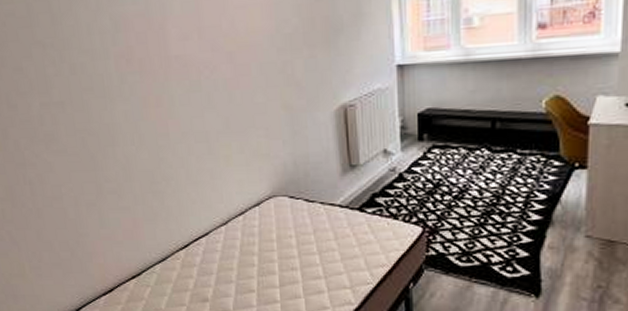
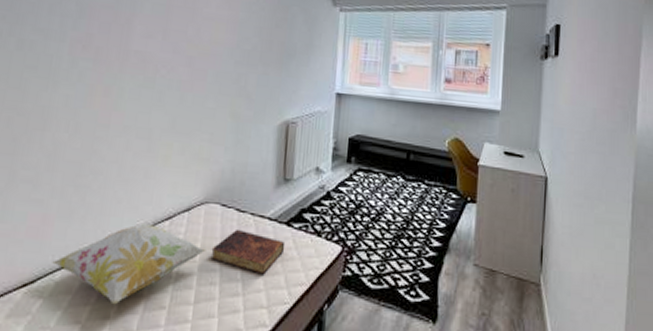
decorative pillow: none [150,219,282,290] -> present [52,222,206,305]
book: none [287,218,361,259] -> present [210,228,286,275]

